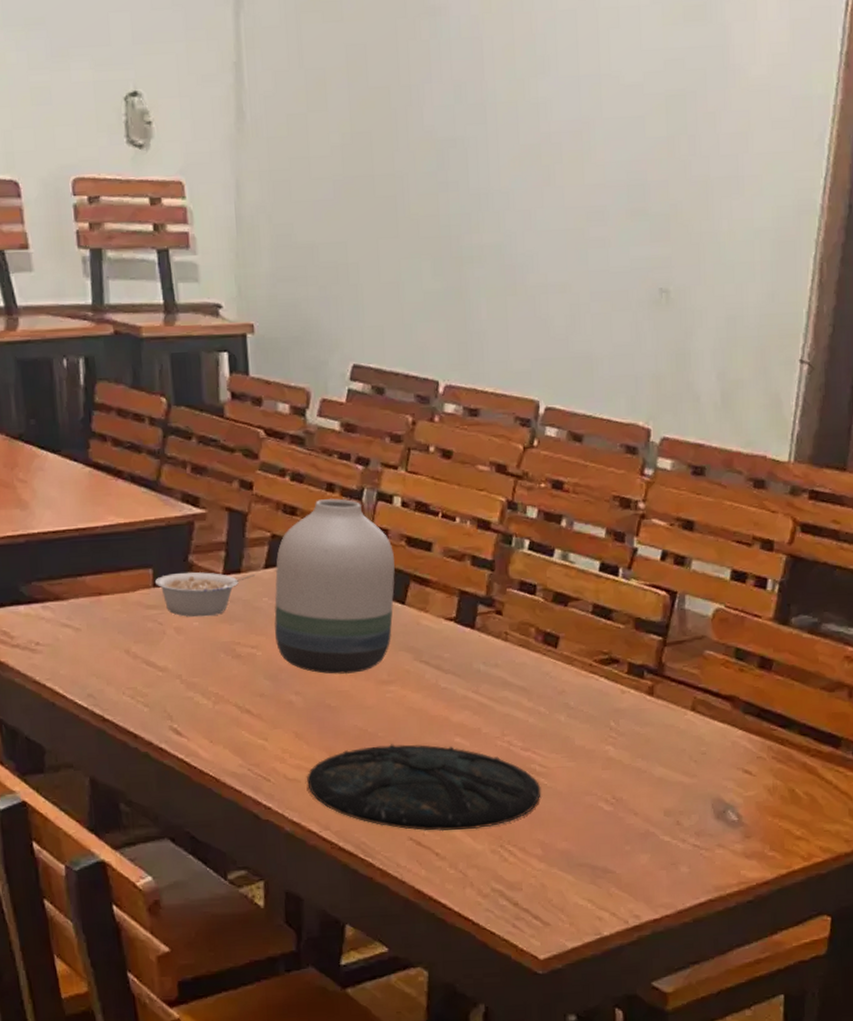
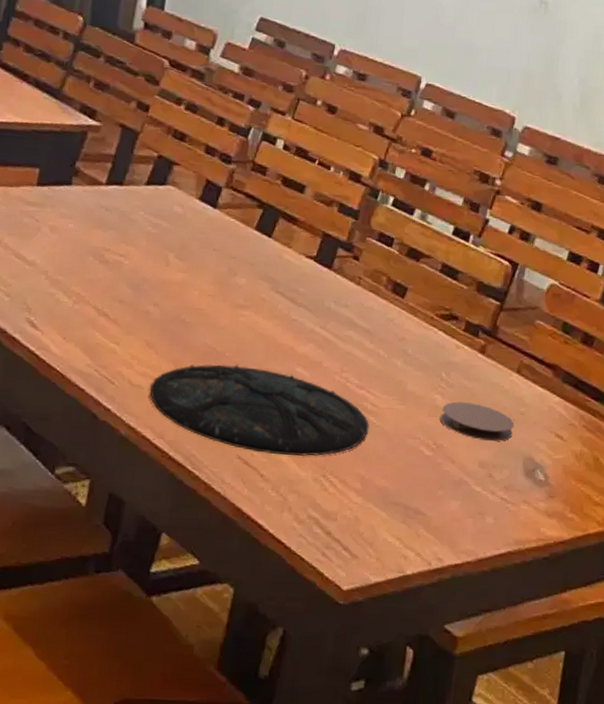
legume: present [154,572,256,617] -> none [39,176,137,221]
vase: present [274,498,395,674] -> none [144,131,269,294]
coaster: none [615,749,697,787] -> present [440,401,515,442]

